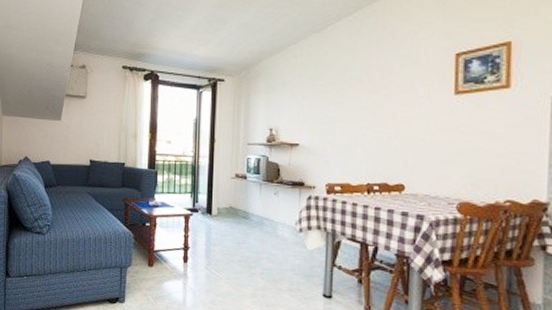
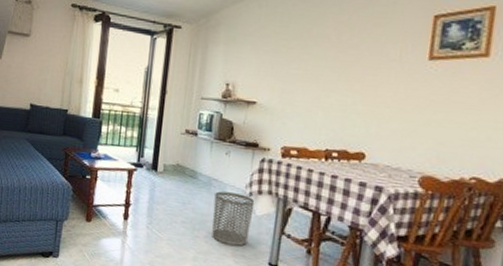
waste bin: none [267,229,305,280] -> present [212,191,255,246]

